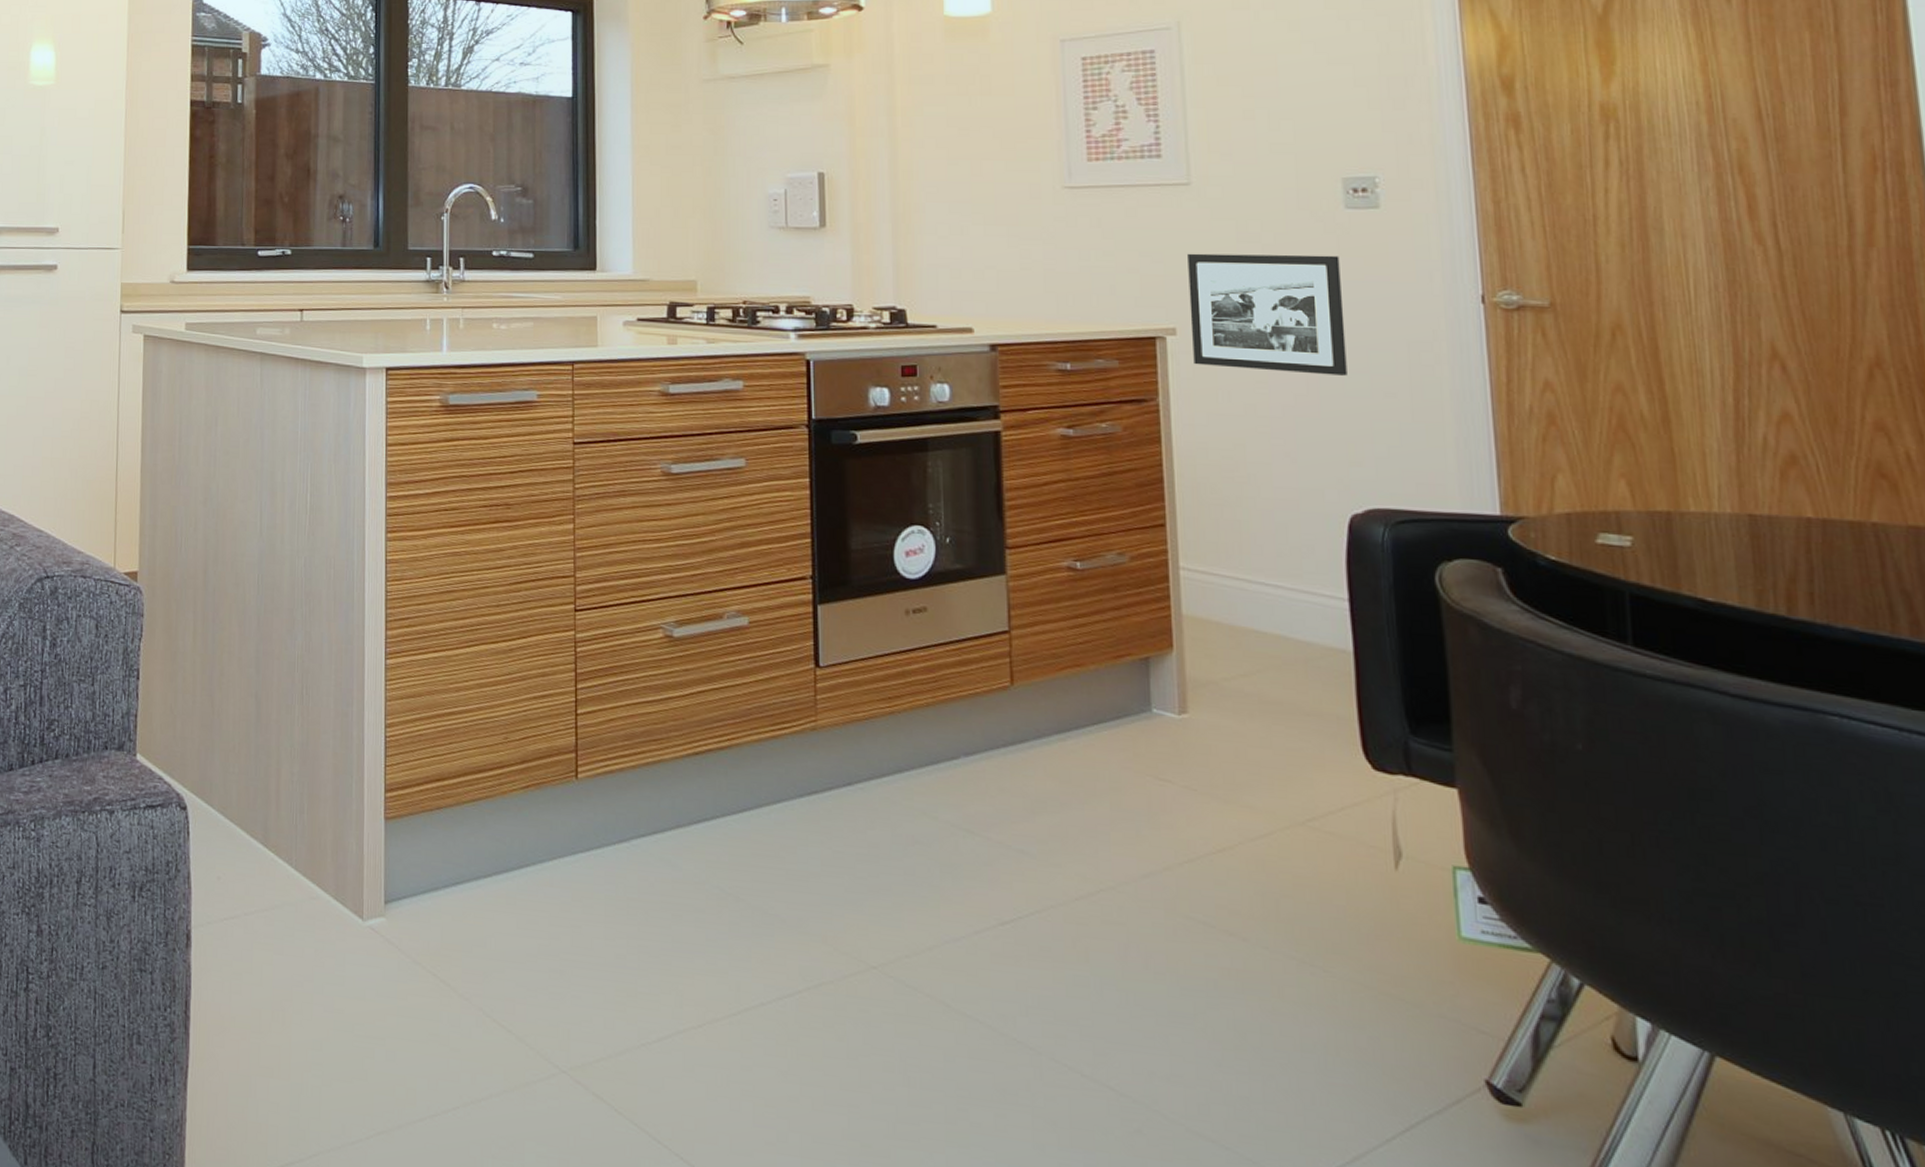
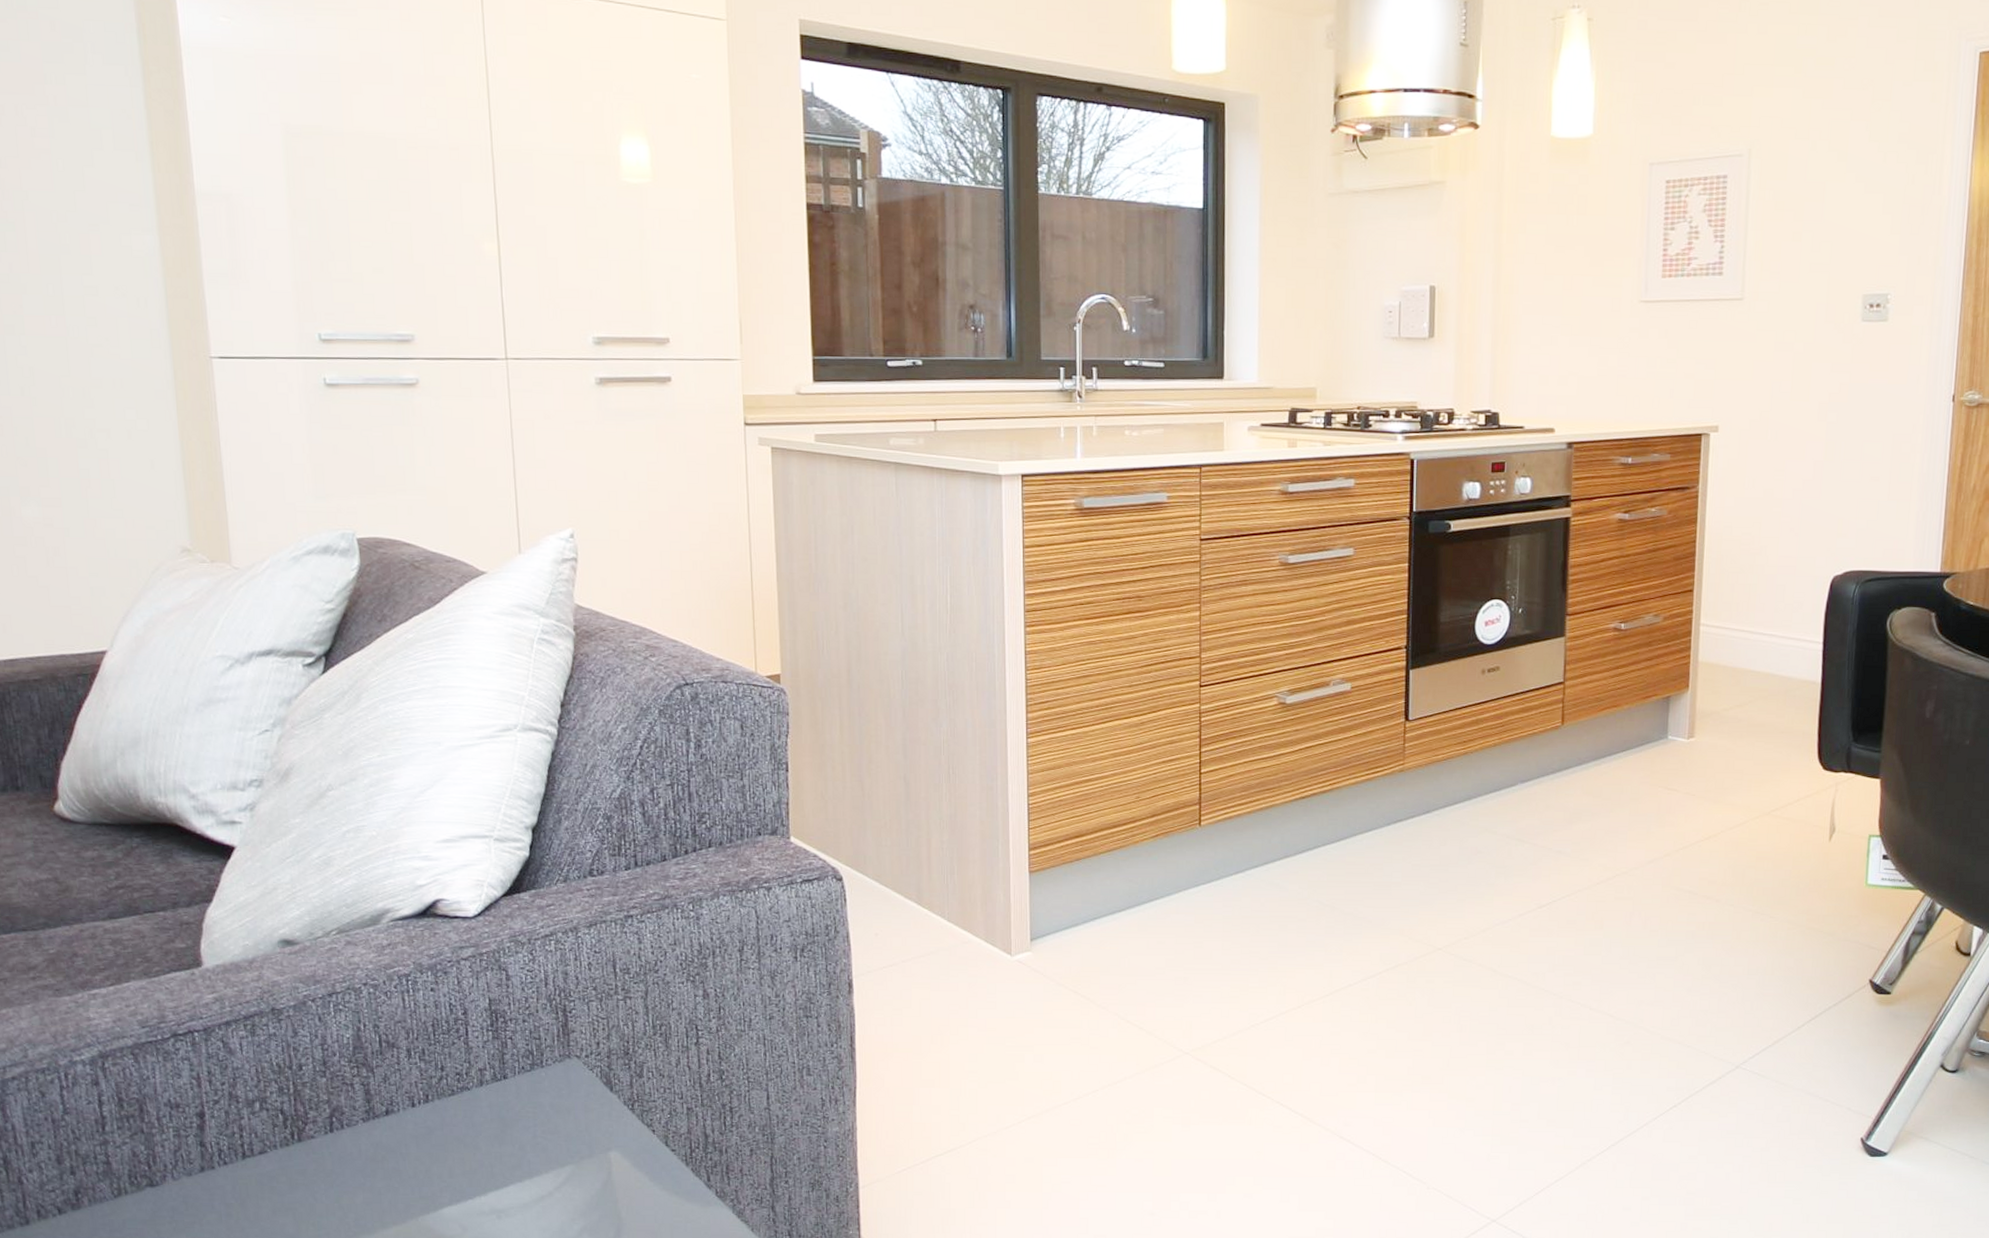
picture frame: present [1187,253,1347,376] -> none [1729,360,1852,463]

